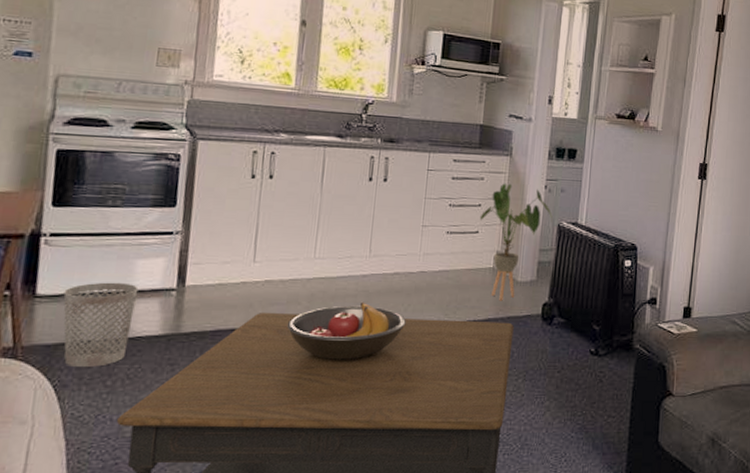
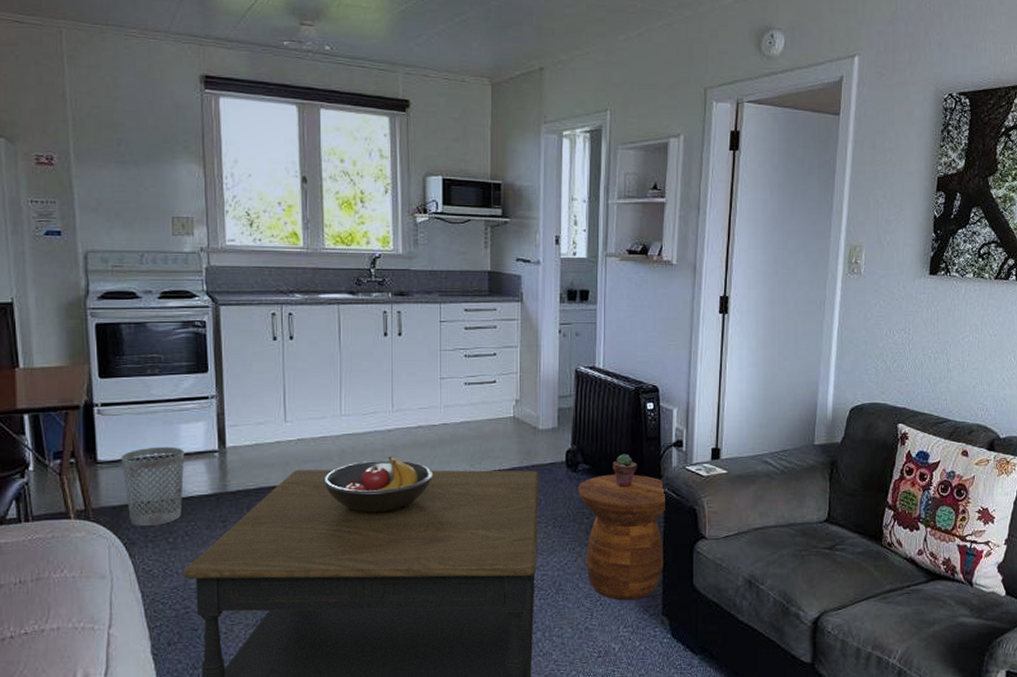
house plant: present [479,183,553,301] -> none [496,330,569,450]
side table: none [551,329,637,457] -> present [578,474,665,601]
potted succulent: none [587,309,611,343] -> present [613,454,637,488]

